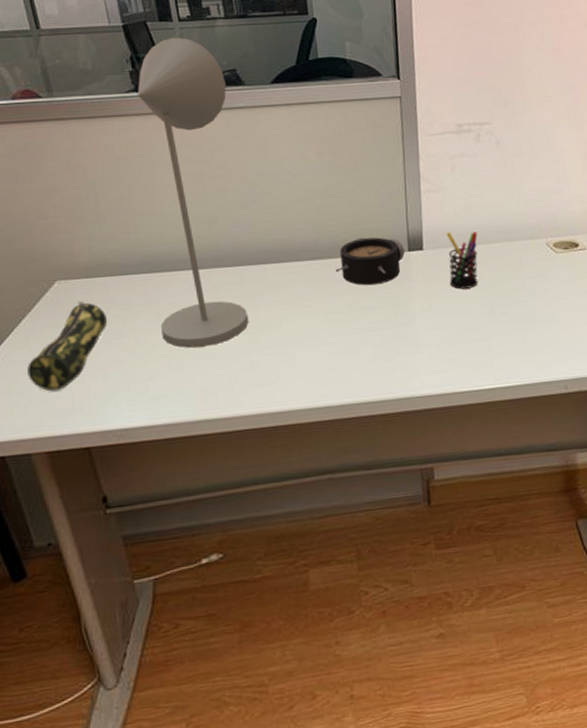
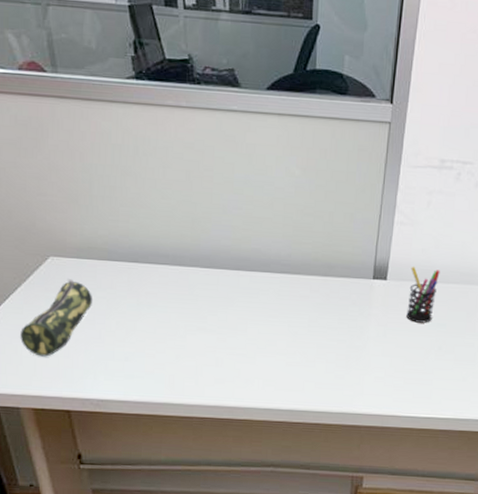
desk lamp: present [137,37,249,348] -> none [137,25,223,339]
alarm clock: present [336,237,405,286] -> none [303,259,369,306]

